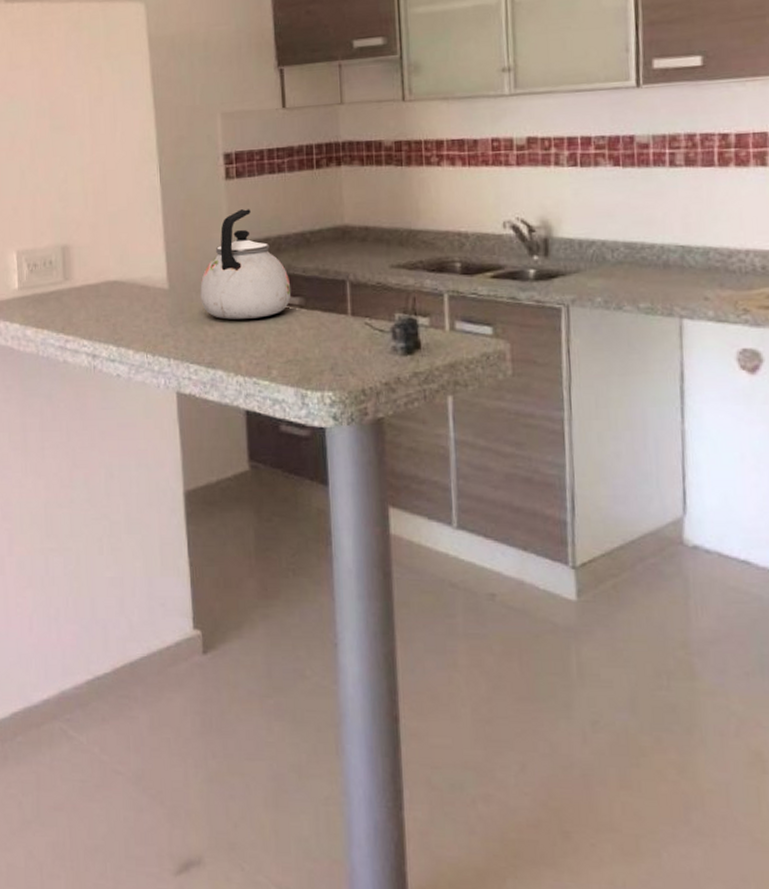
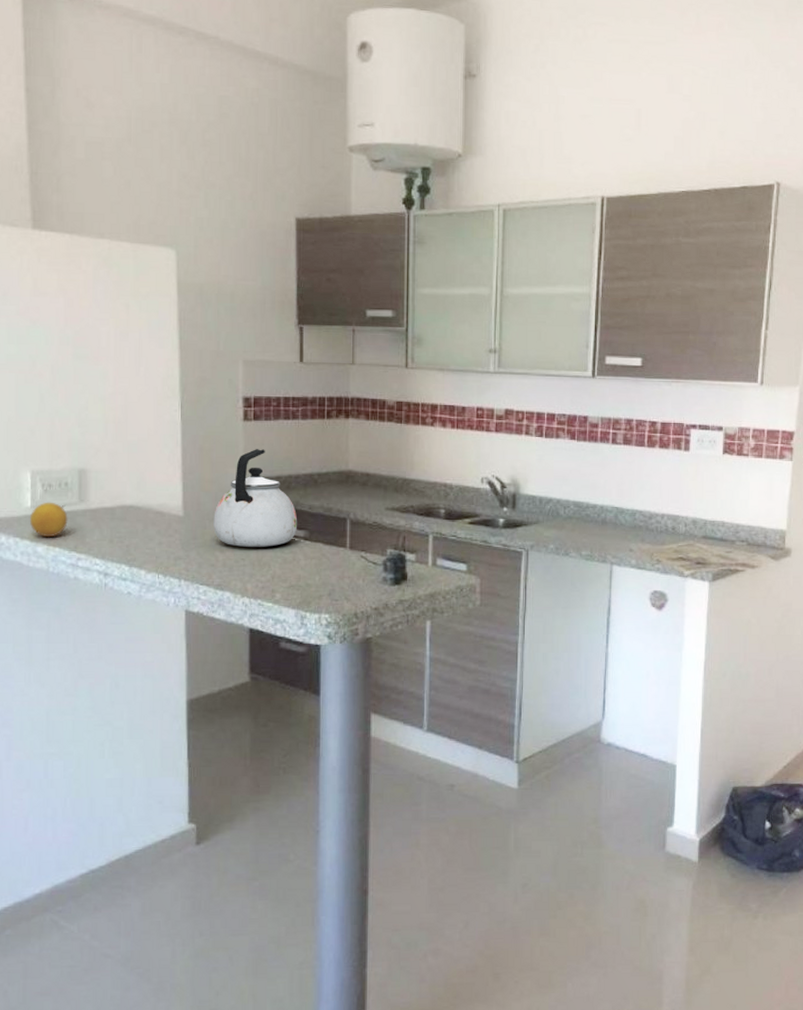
fruit: none [17,282,54,319] -> present [29,502,68,537]

